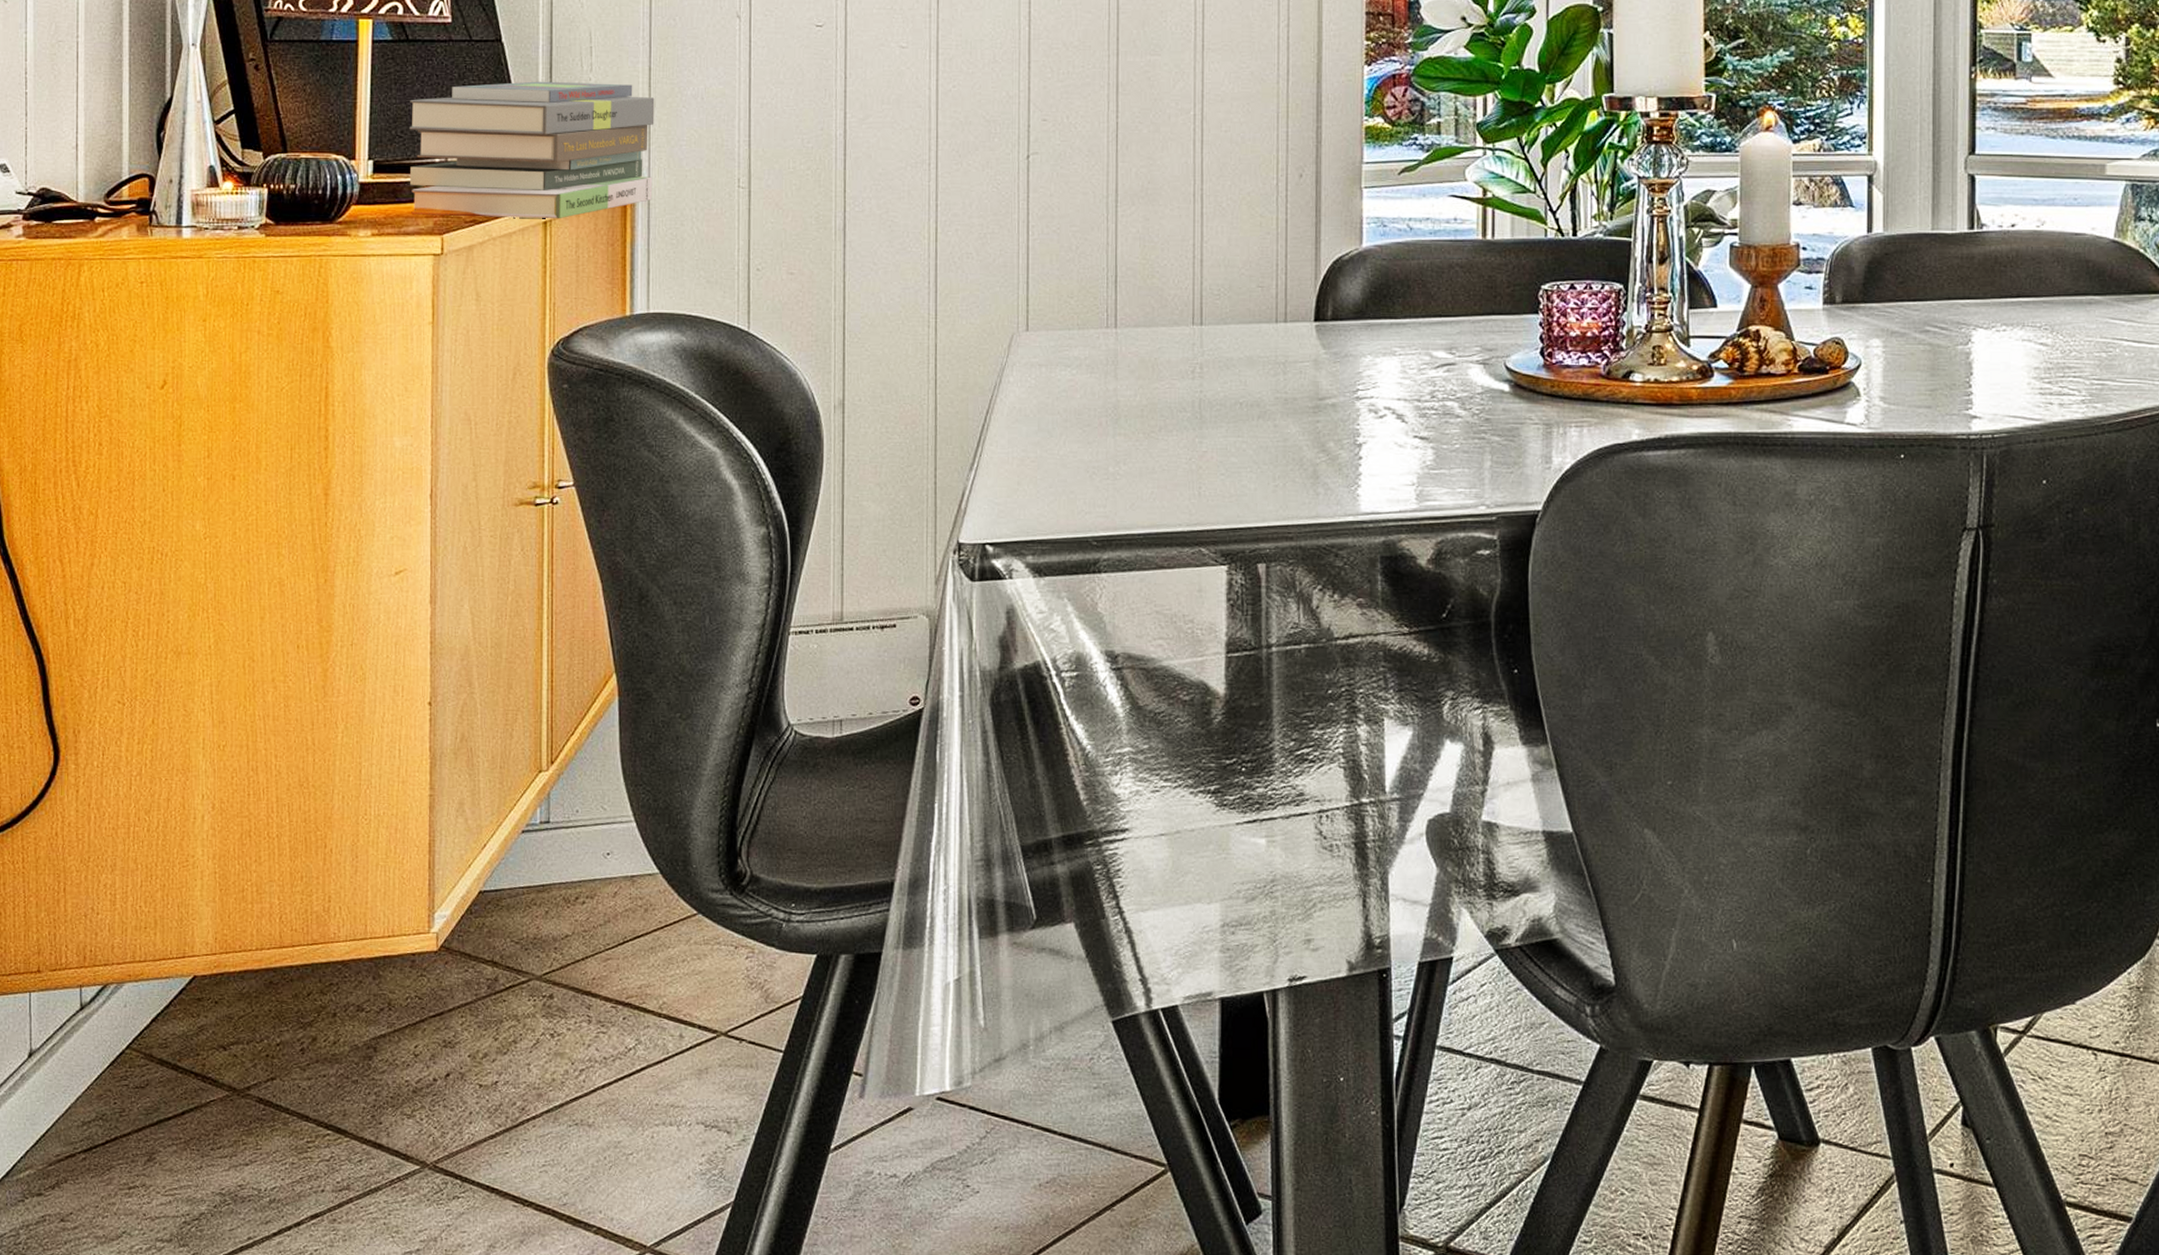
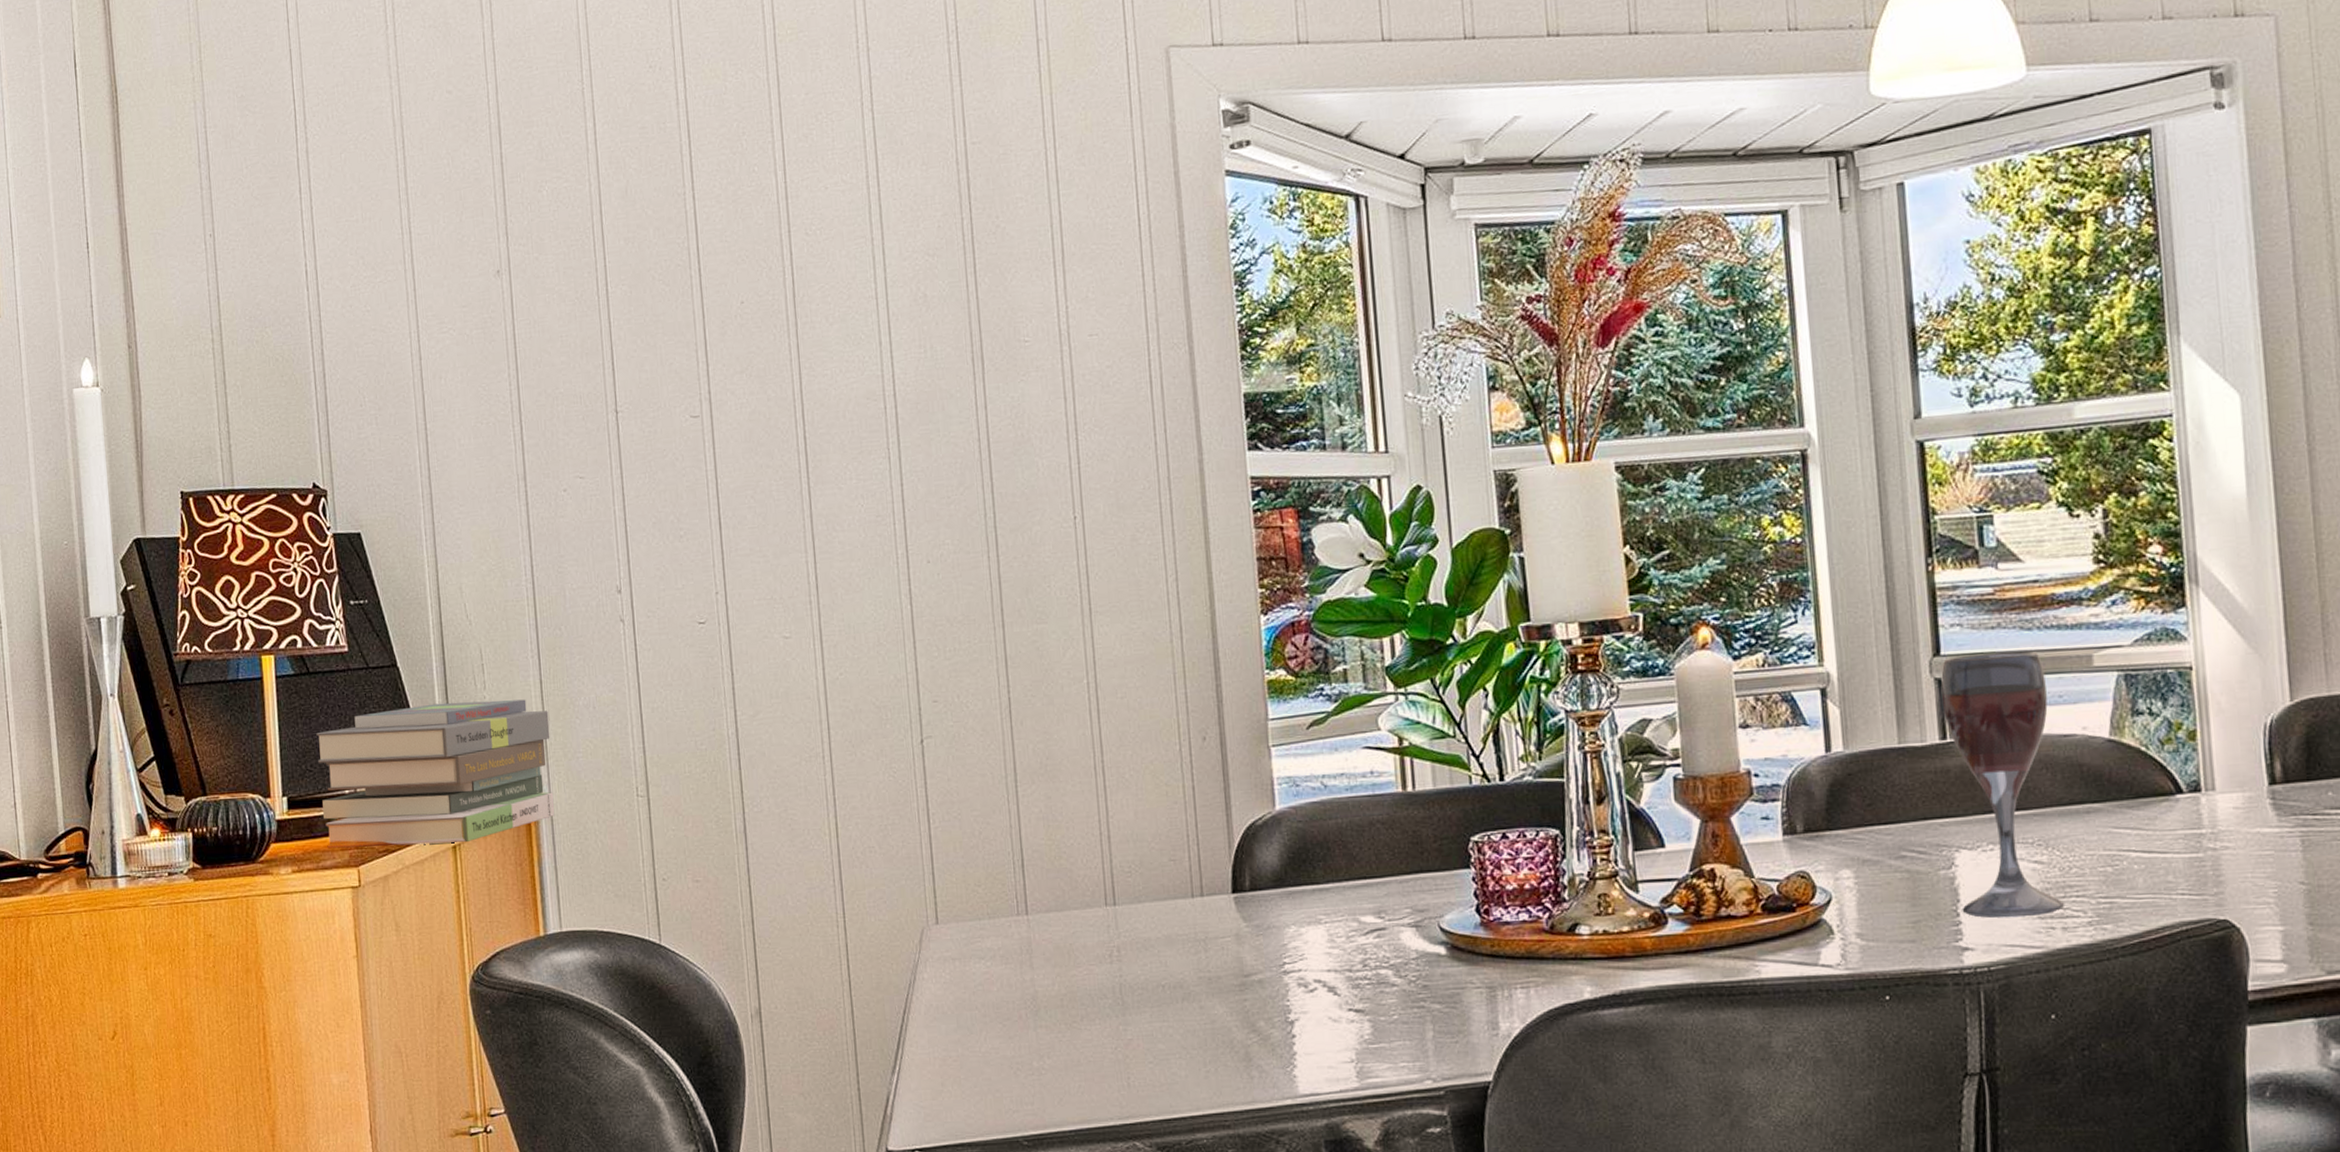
cup: none [1973,156,2064,392] -> present [1940,651,2065,919]

